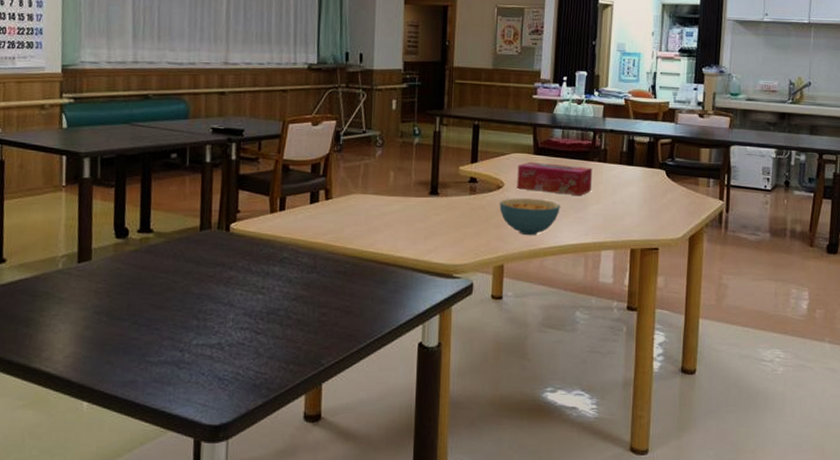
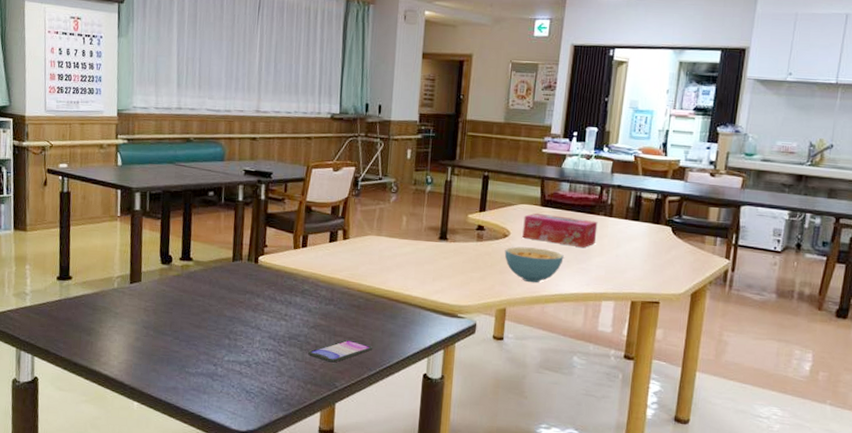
smartphone: none [289,310,363,338] -> present [308,339,373,363]

